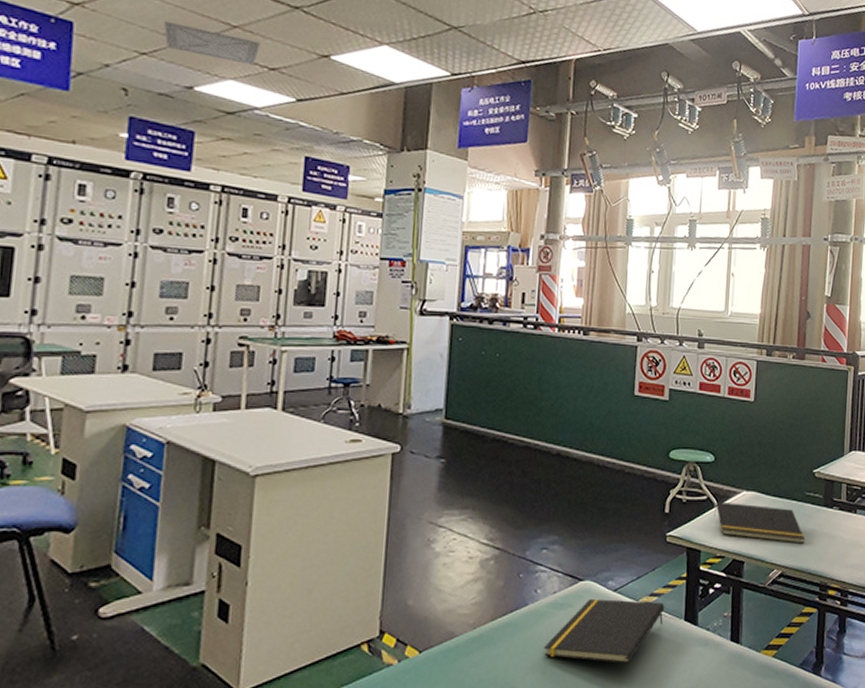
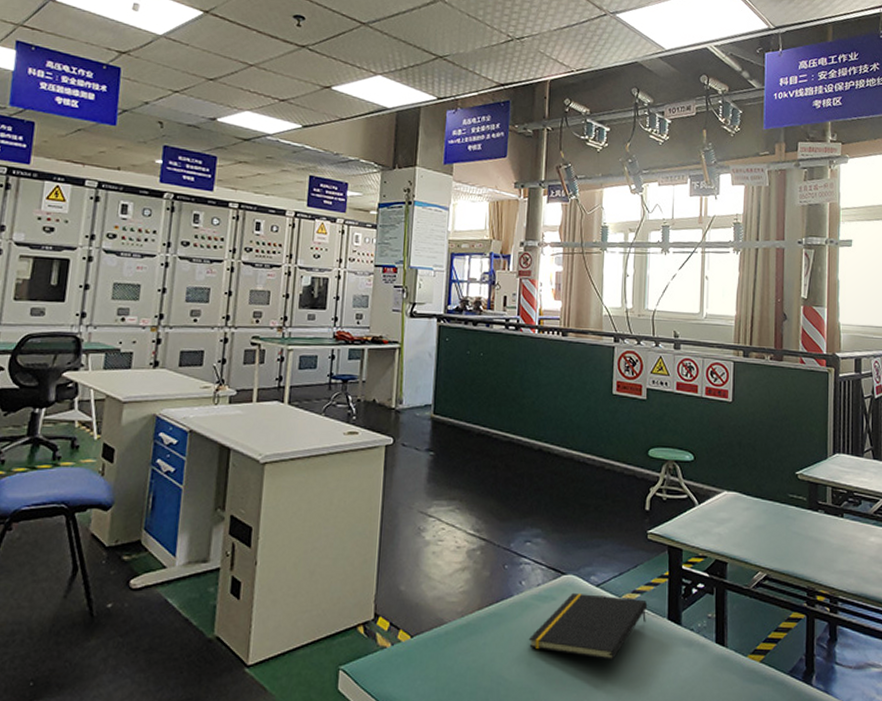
ceiling vent: present [164,20,260,65] -> none [193,62,272,98]
notepad: present [713,501,805,544] -> none [694,501,790,546]

